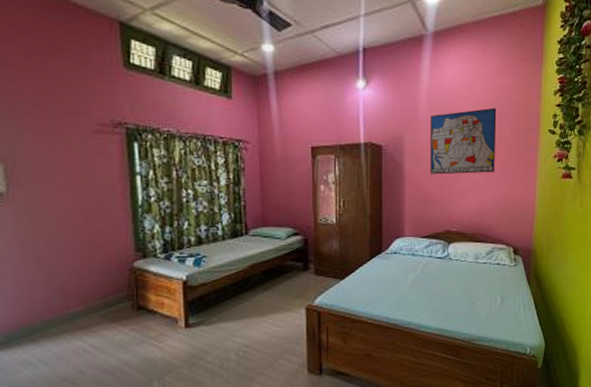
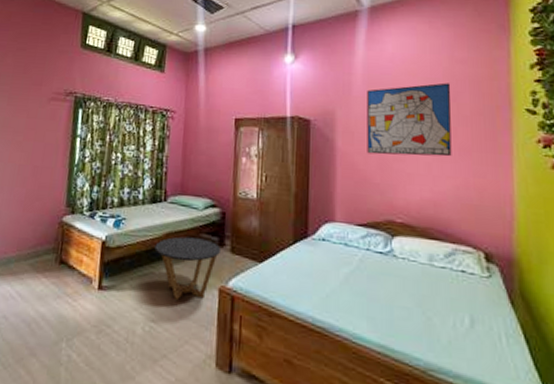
side table: none [240,265,305,325] -> present [154,236,220,301]

